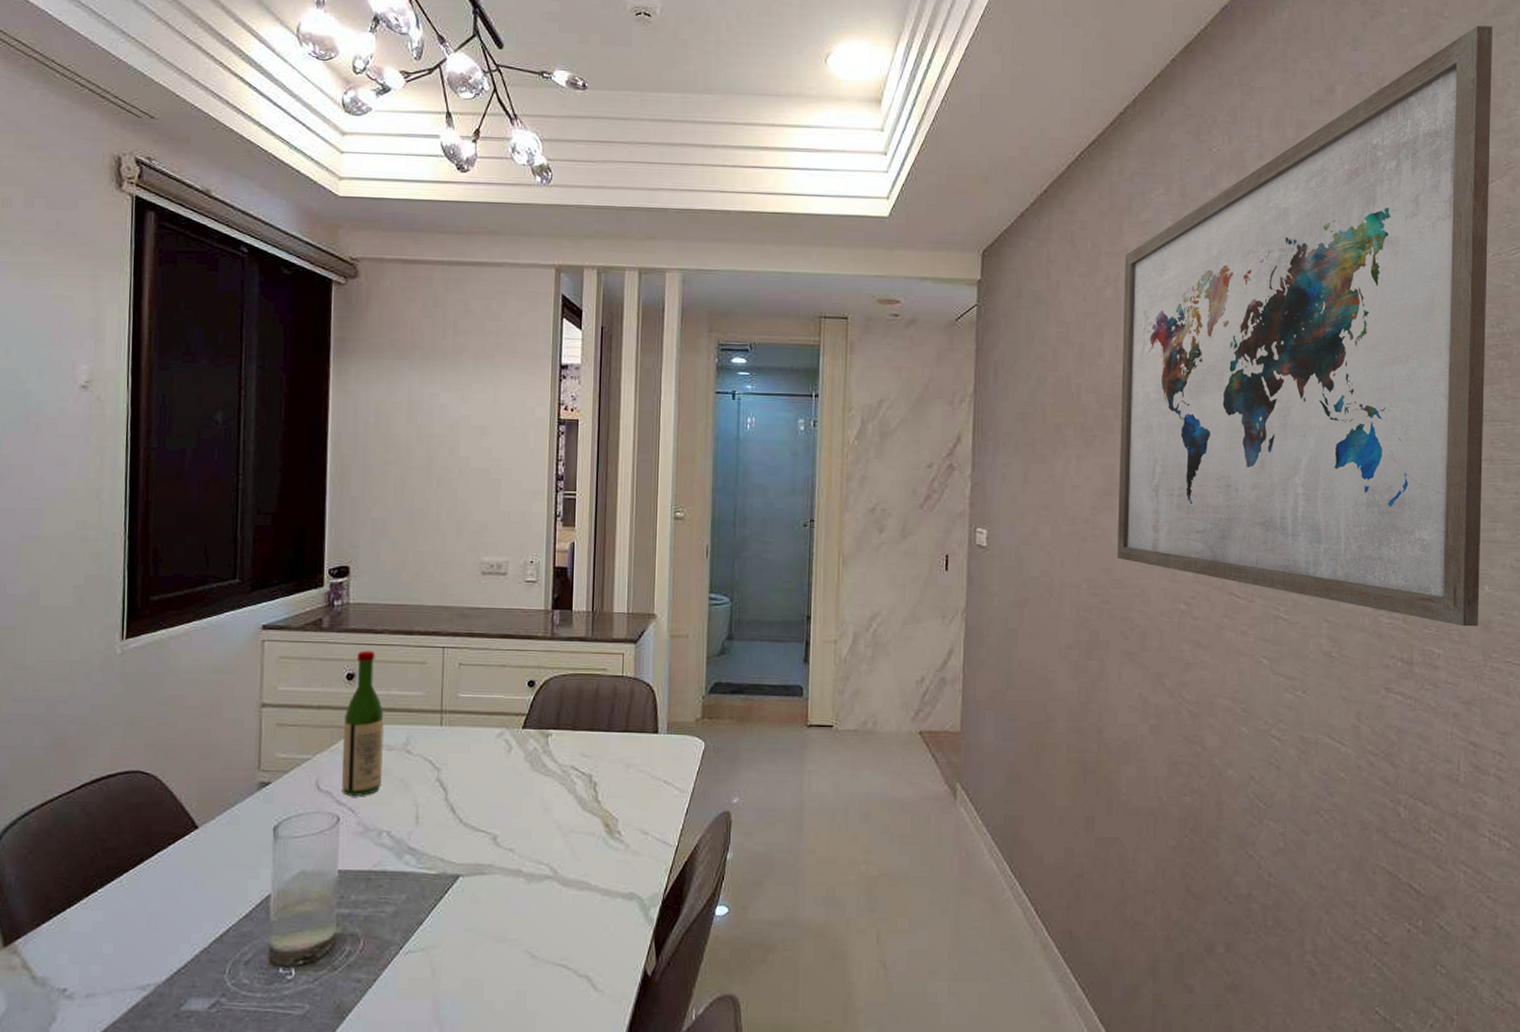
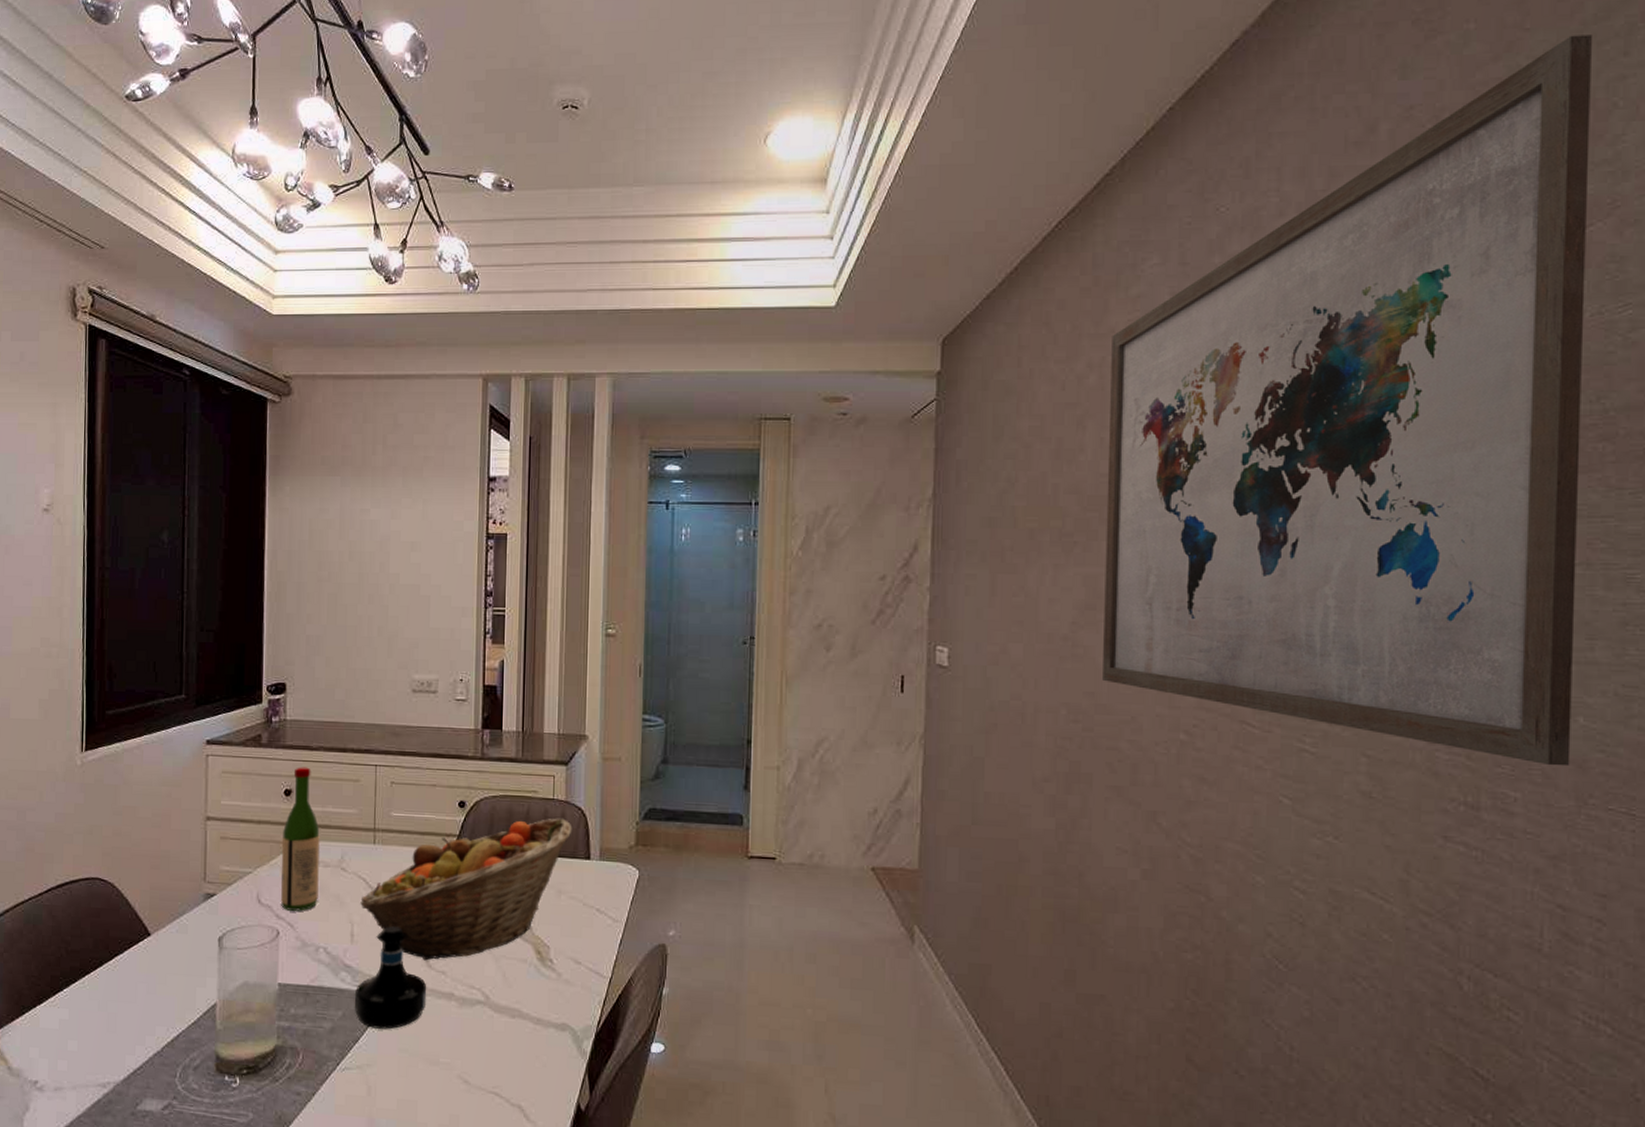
tequila bottle: none [418,807,494,910] -> present [354,926,427,1029]
fruit basket: none [426,694,641,839] -> present [360,818,572,961]

